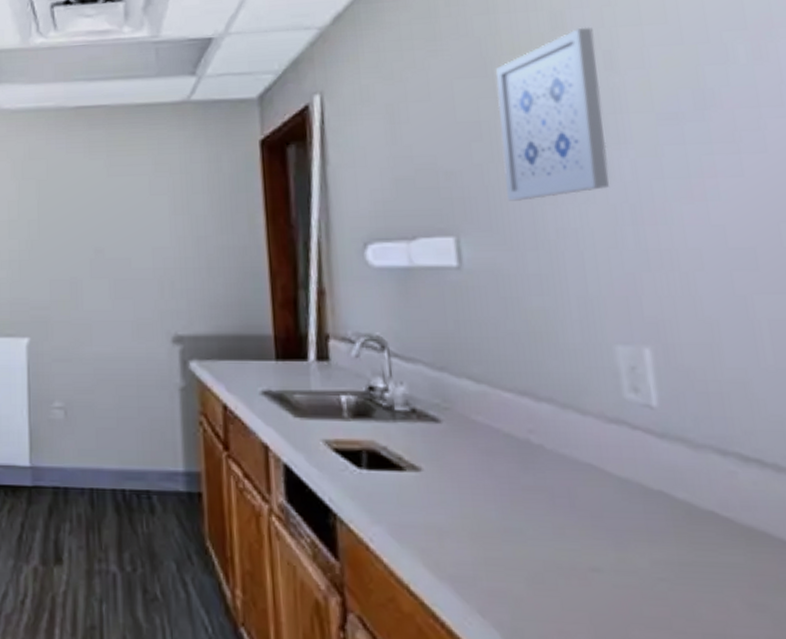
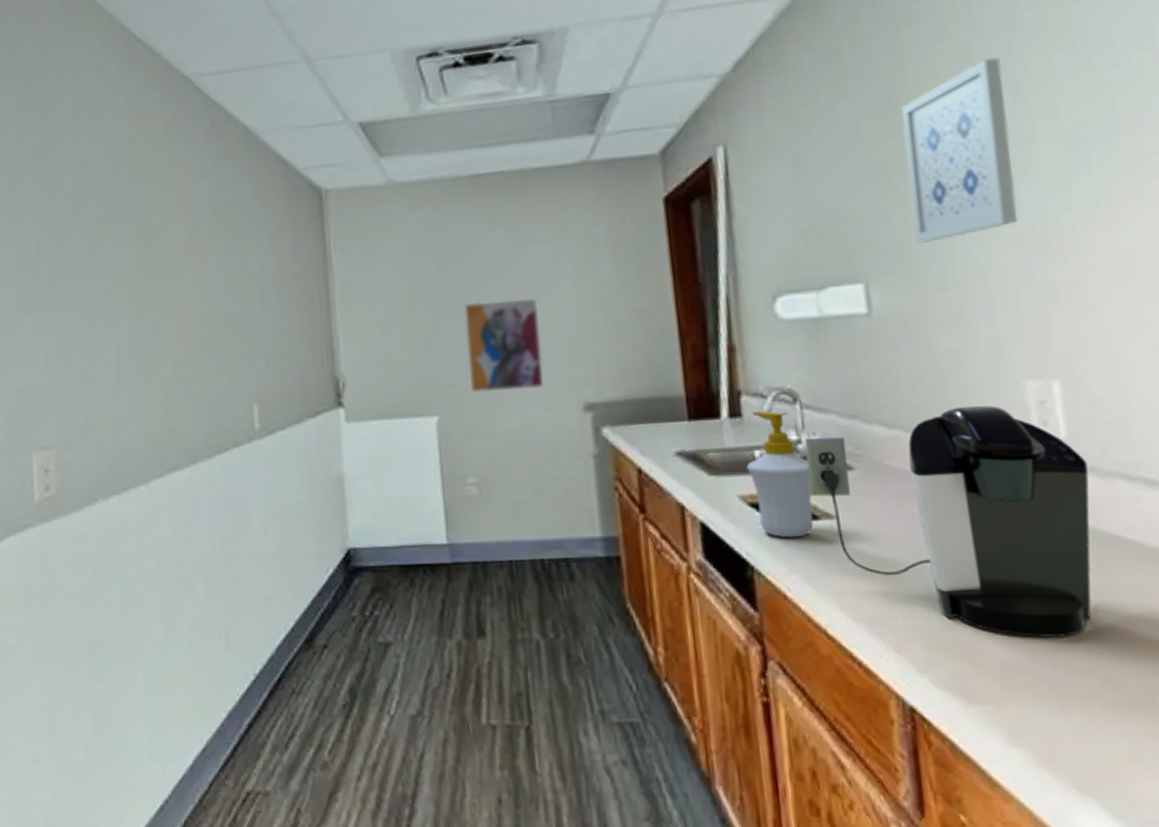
wall art: none [60,228,135,318] -> present [464,297,545,392]
soap bottle: none [332,356,398,488] -> present [746,411,813,538]
coffee maker: none [391,366,684,614] -> present [804,405,1092,638]

